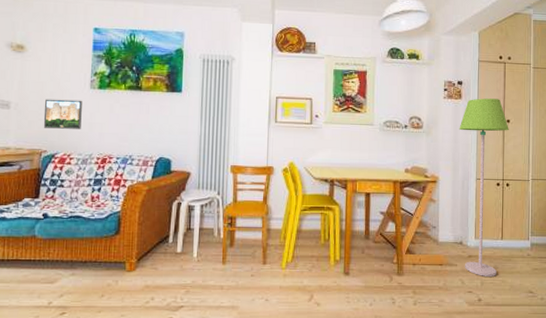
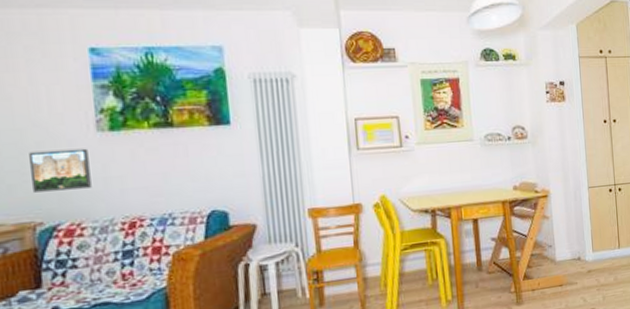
floor lamp: present [459,98,509,277] -> none [565,97,617,291]

